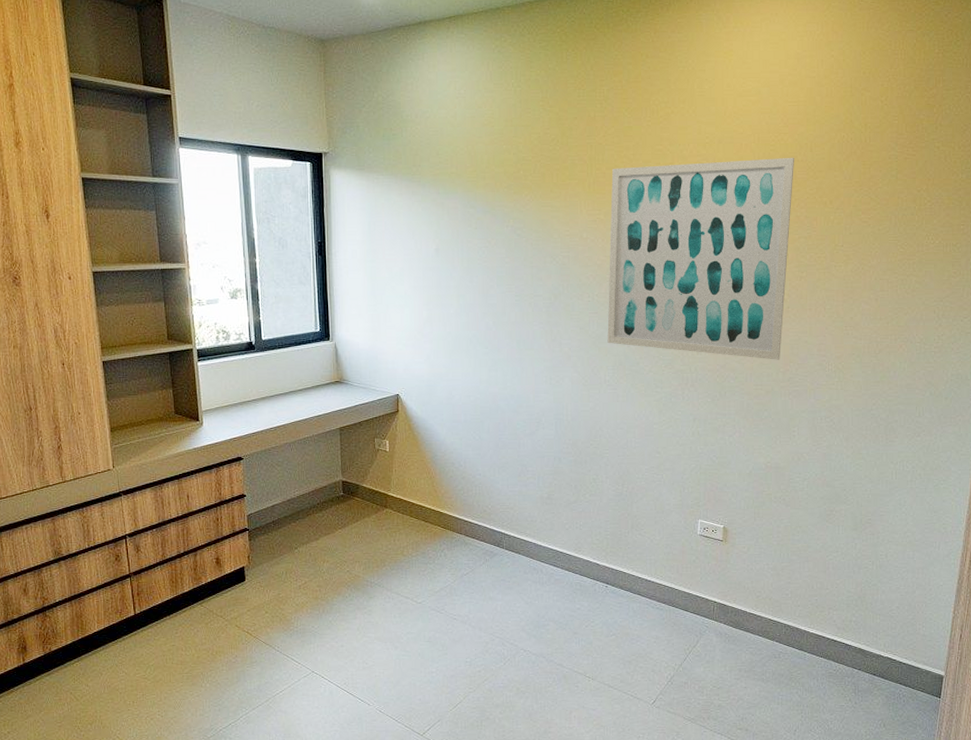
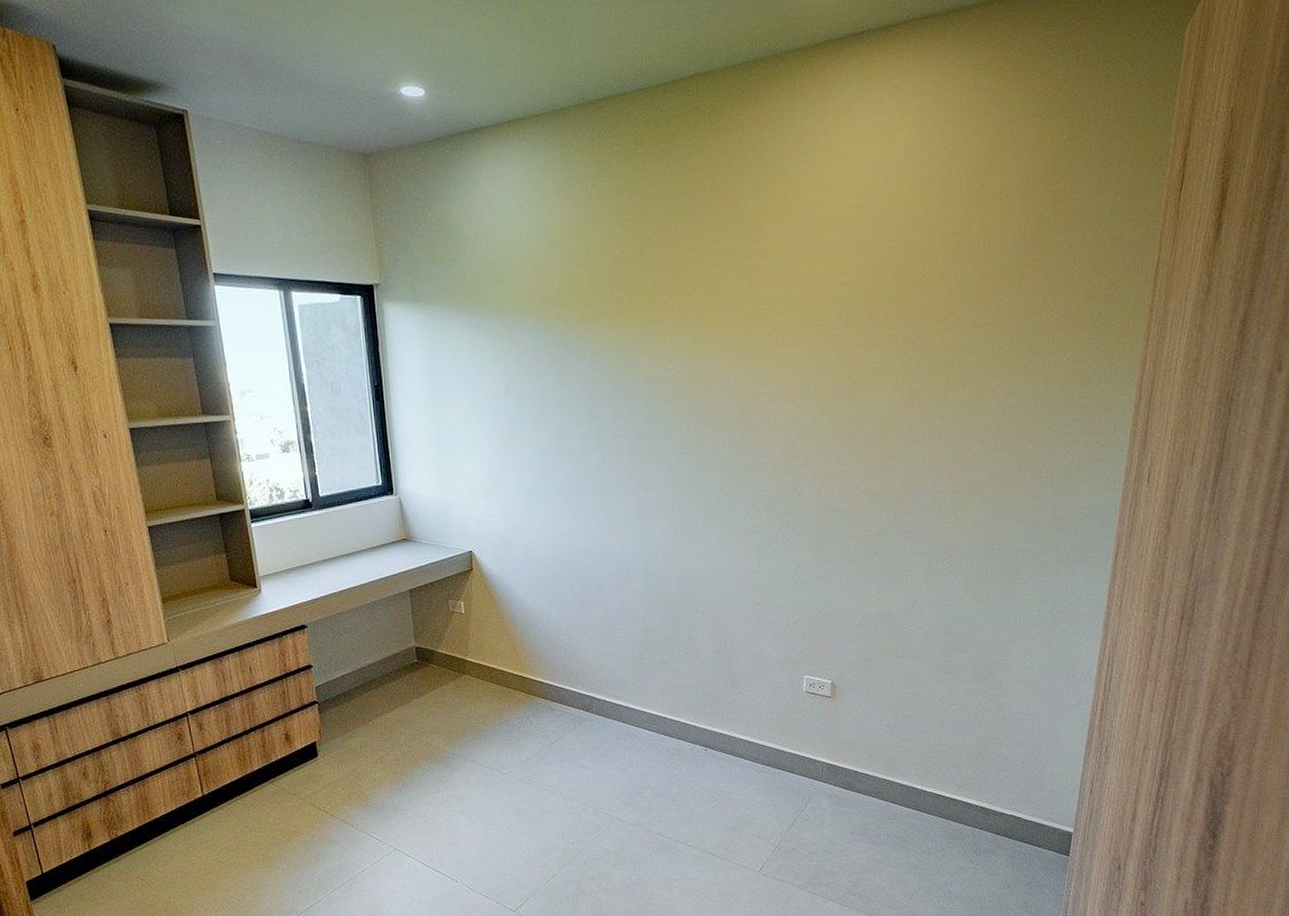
wall art: present [607,157,794,360] -> none [697,268,903,498]

